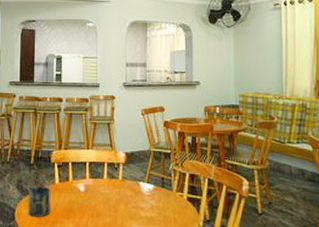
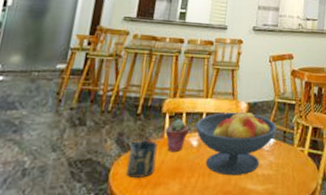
potted succulent: none [56,168,76,197] -> present [165,119,189,153]
fruit bowl: none [81,159,155,217] -> present [195,110,277,175]

